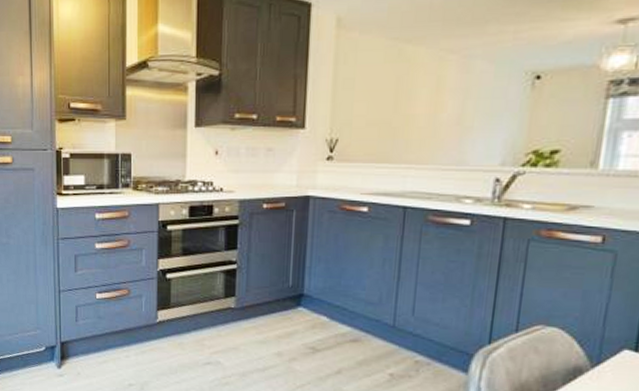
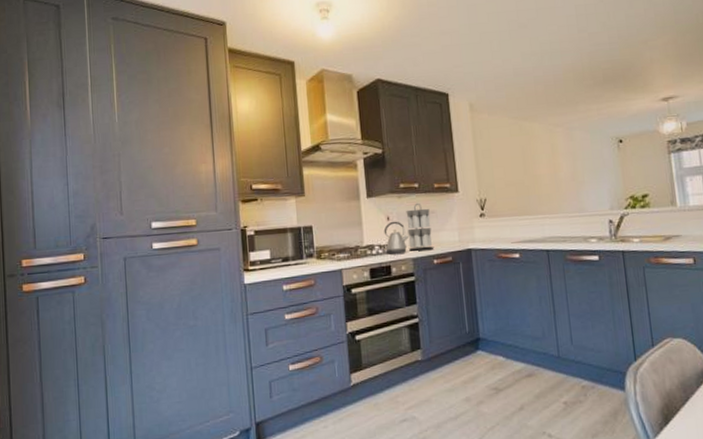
kettle: none [208,156,239,194] -> present [383,221,409,256]
spice rack: none [236,137,267,193] -> present [406,203,433,252]

